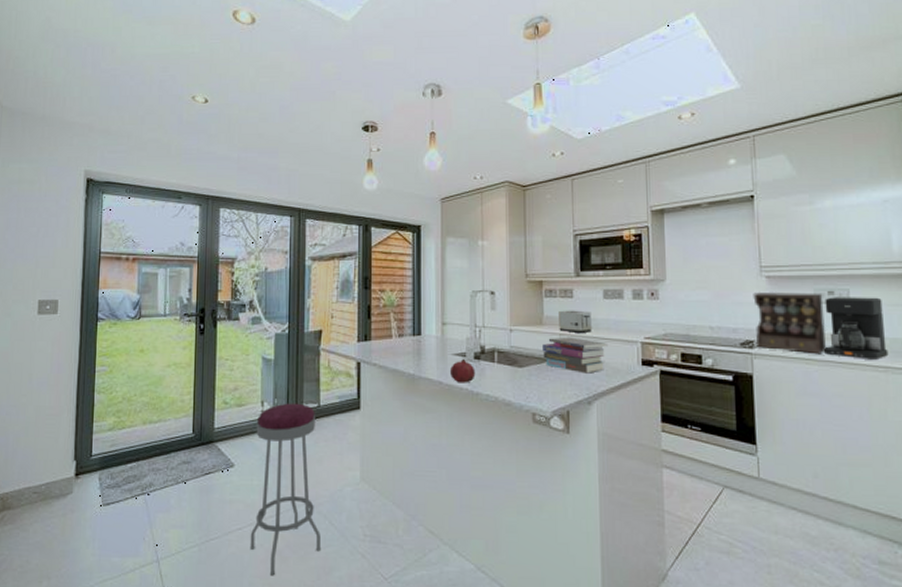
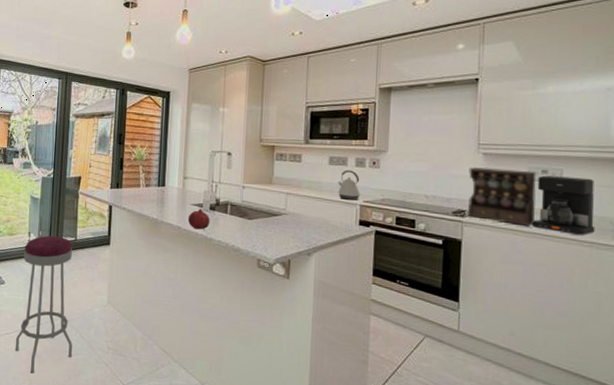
books: present [542,337,608,374] -> none [270,196,330,229]
toaster: present [557,310,592,334] -> none [286,172,317,194]
kettle: none [614,303,641,337] -> present [337,170,361,200]

